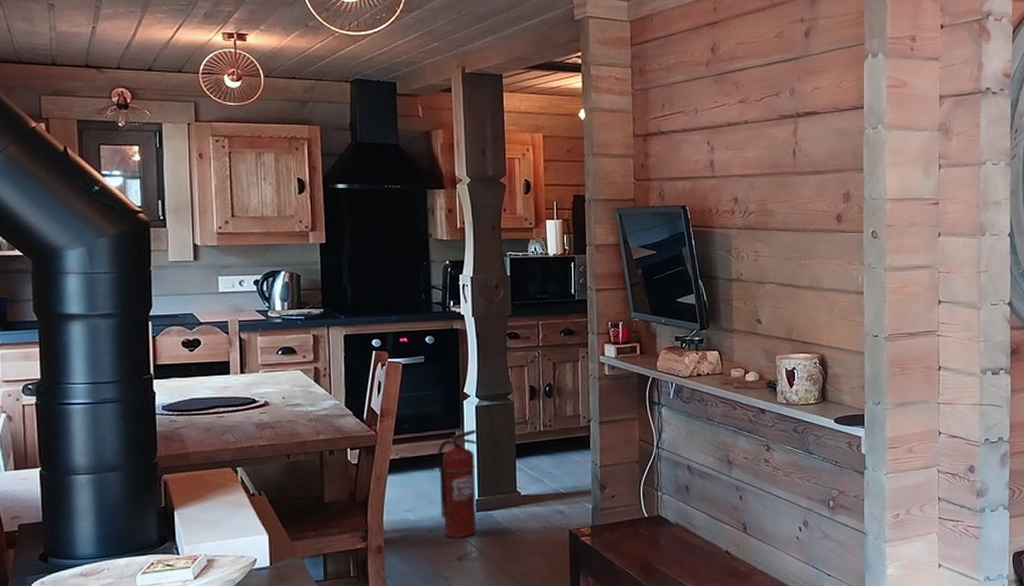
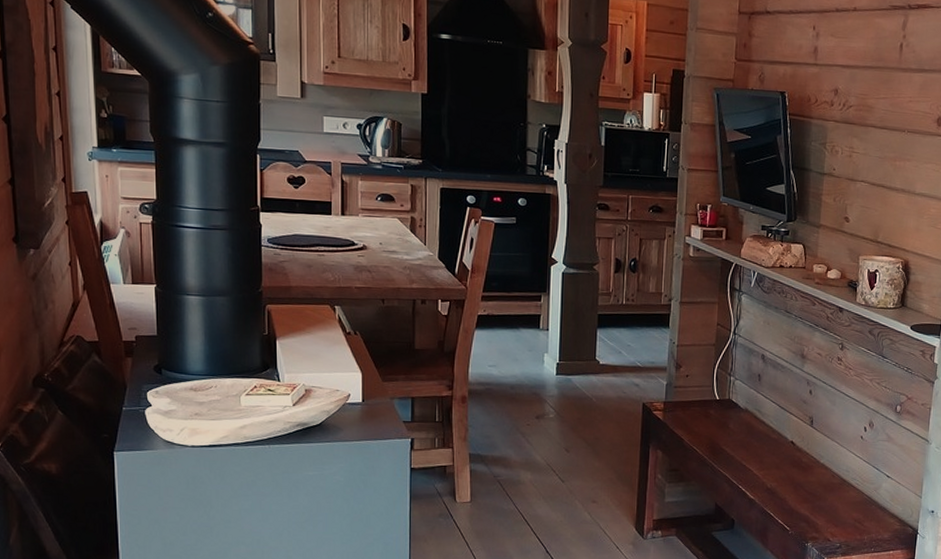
fire extinguisher: present [437,429,478,538] -> none [522,295,563,398]

